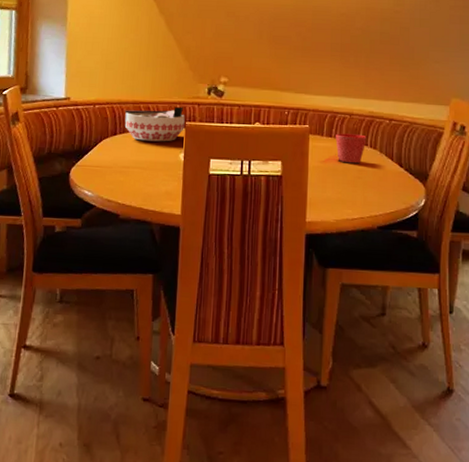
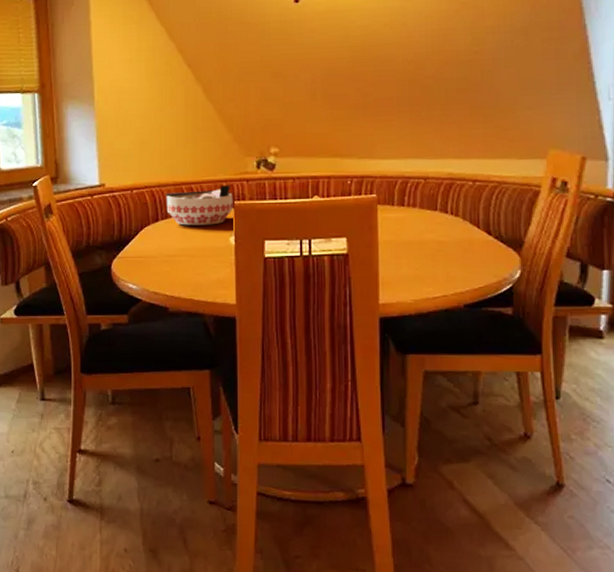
flower pot: present [335,133,367,164] -> none [409,200,447,235]

